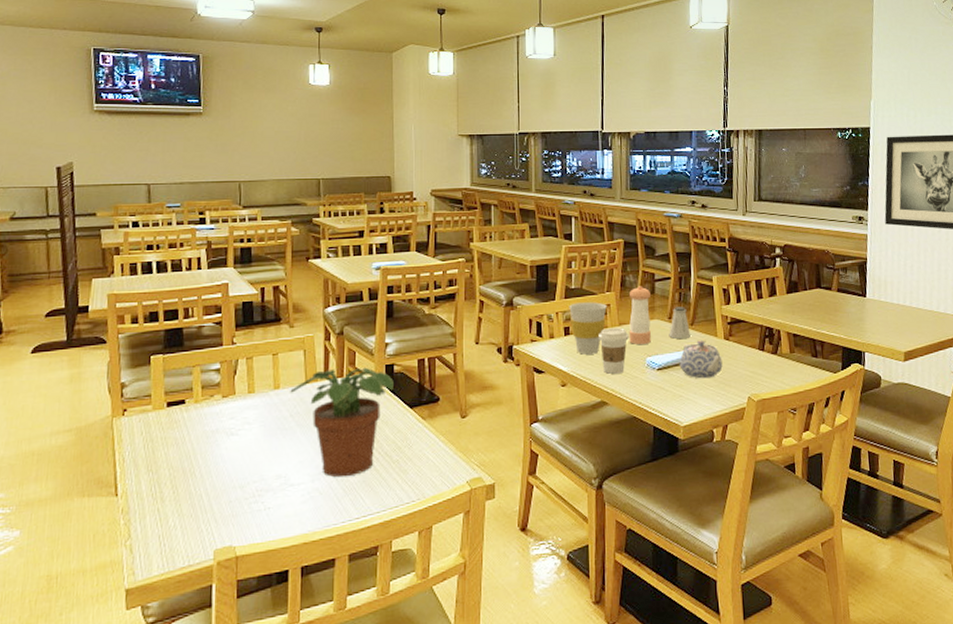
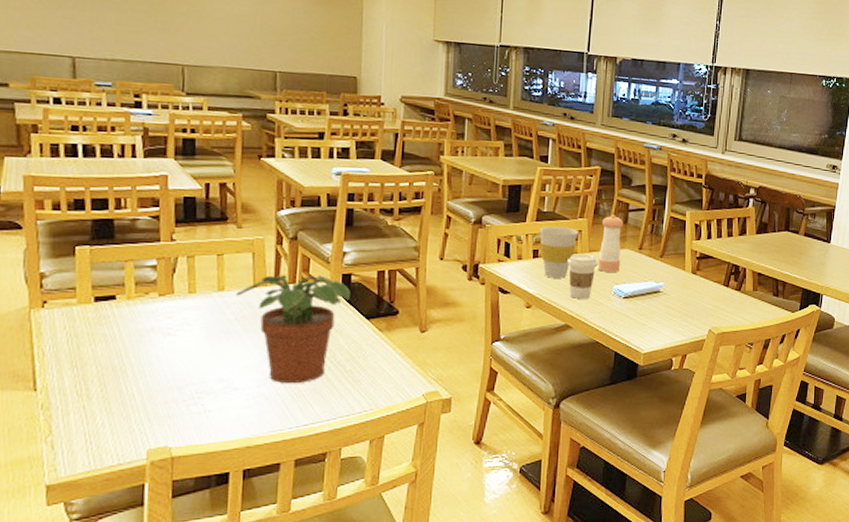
saltshaker: present [669,307,691,339] -> none [638,238,659,269]
teapot: present [679,340,723,379] -> none [645,272,688,310]

